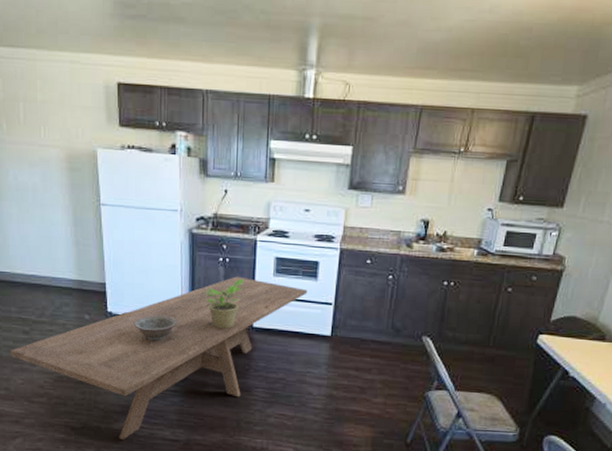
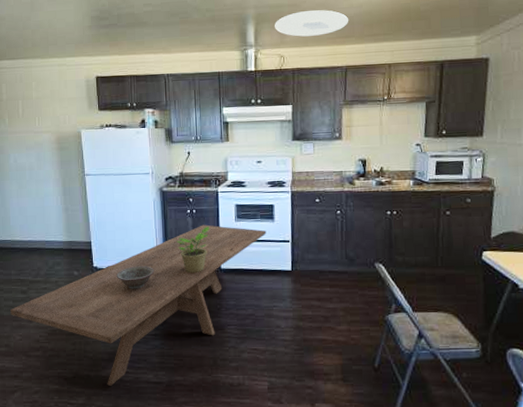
ceiling light: none [343,28,434,63] -> present [275,10,349,37]

